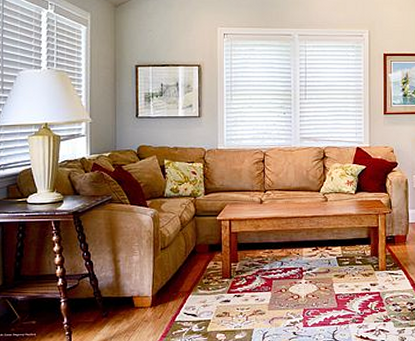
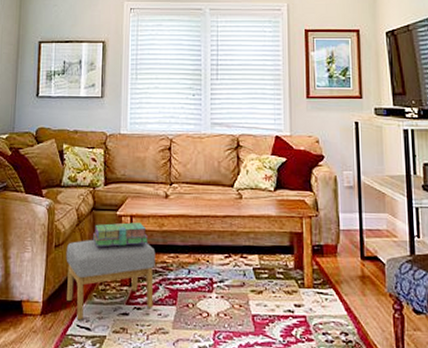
footstool: none [171,241,252,308] -> present [66,239,156,320]
stack of books: none [196,225,245,248] -> present [93,222,148,247]

